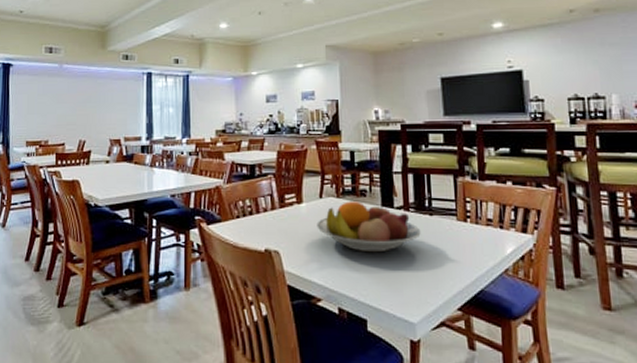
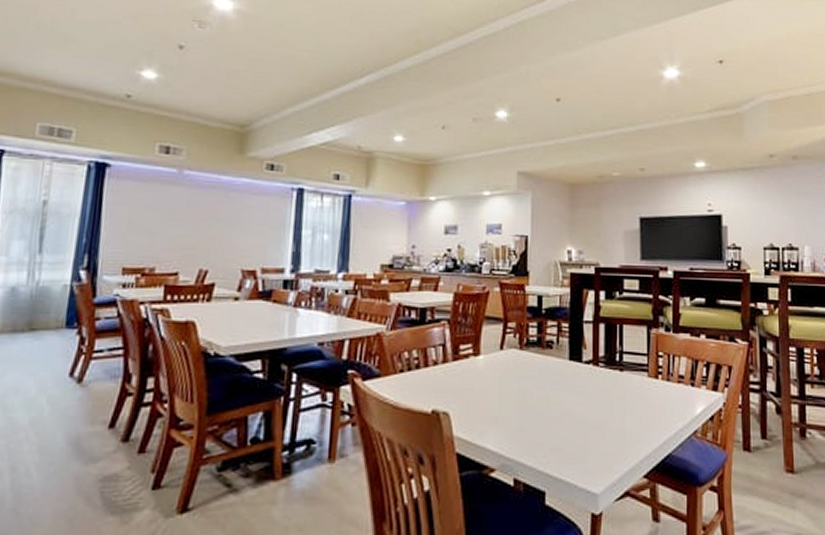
fruit bowl: present [317,201,421,253] -> none [495,354,609,414]

